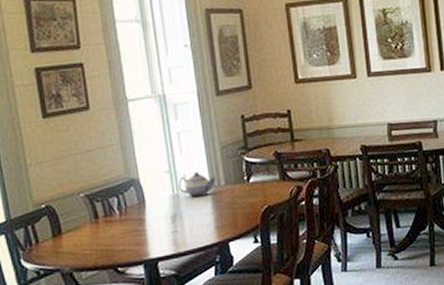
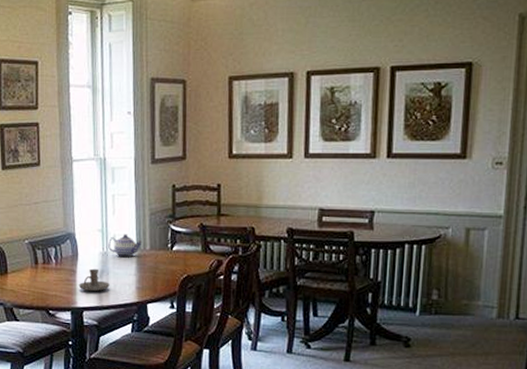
candle holder: none [149,213,185,240] -> present [79,268,110,292]

